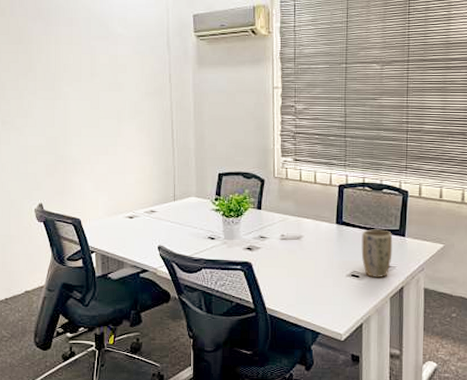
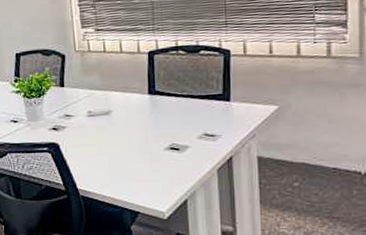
plant pot: present [361,229,393,278] -> none [179,95,217,149]

